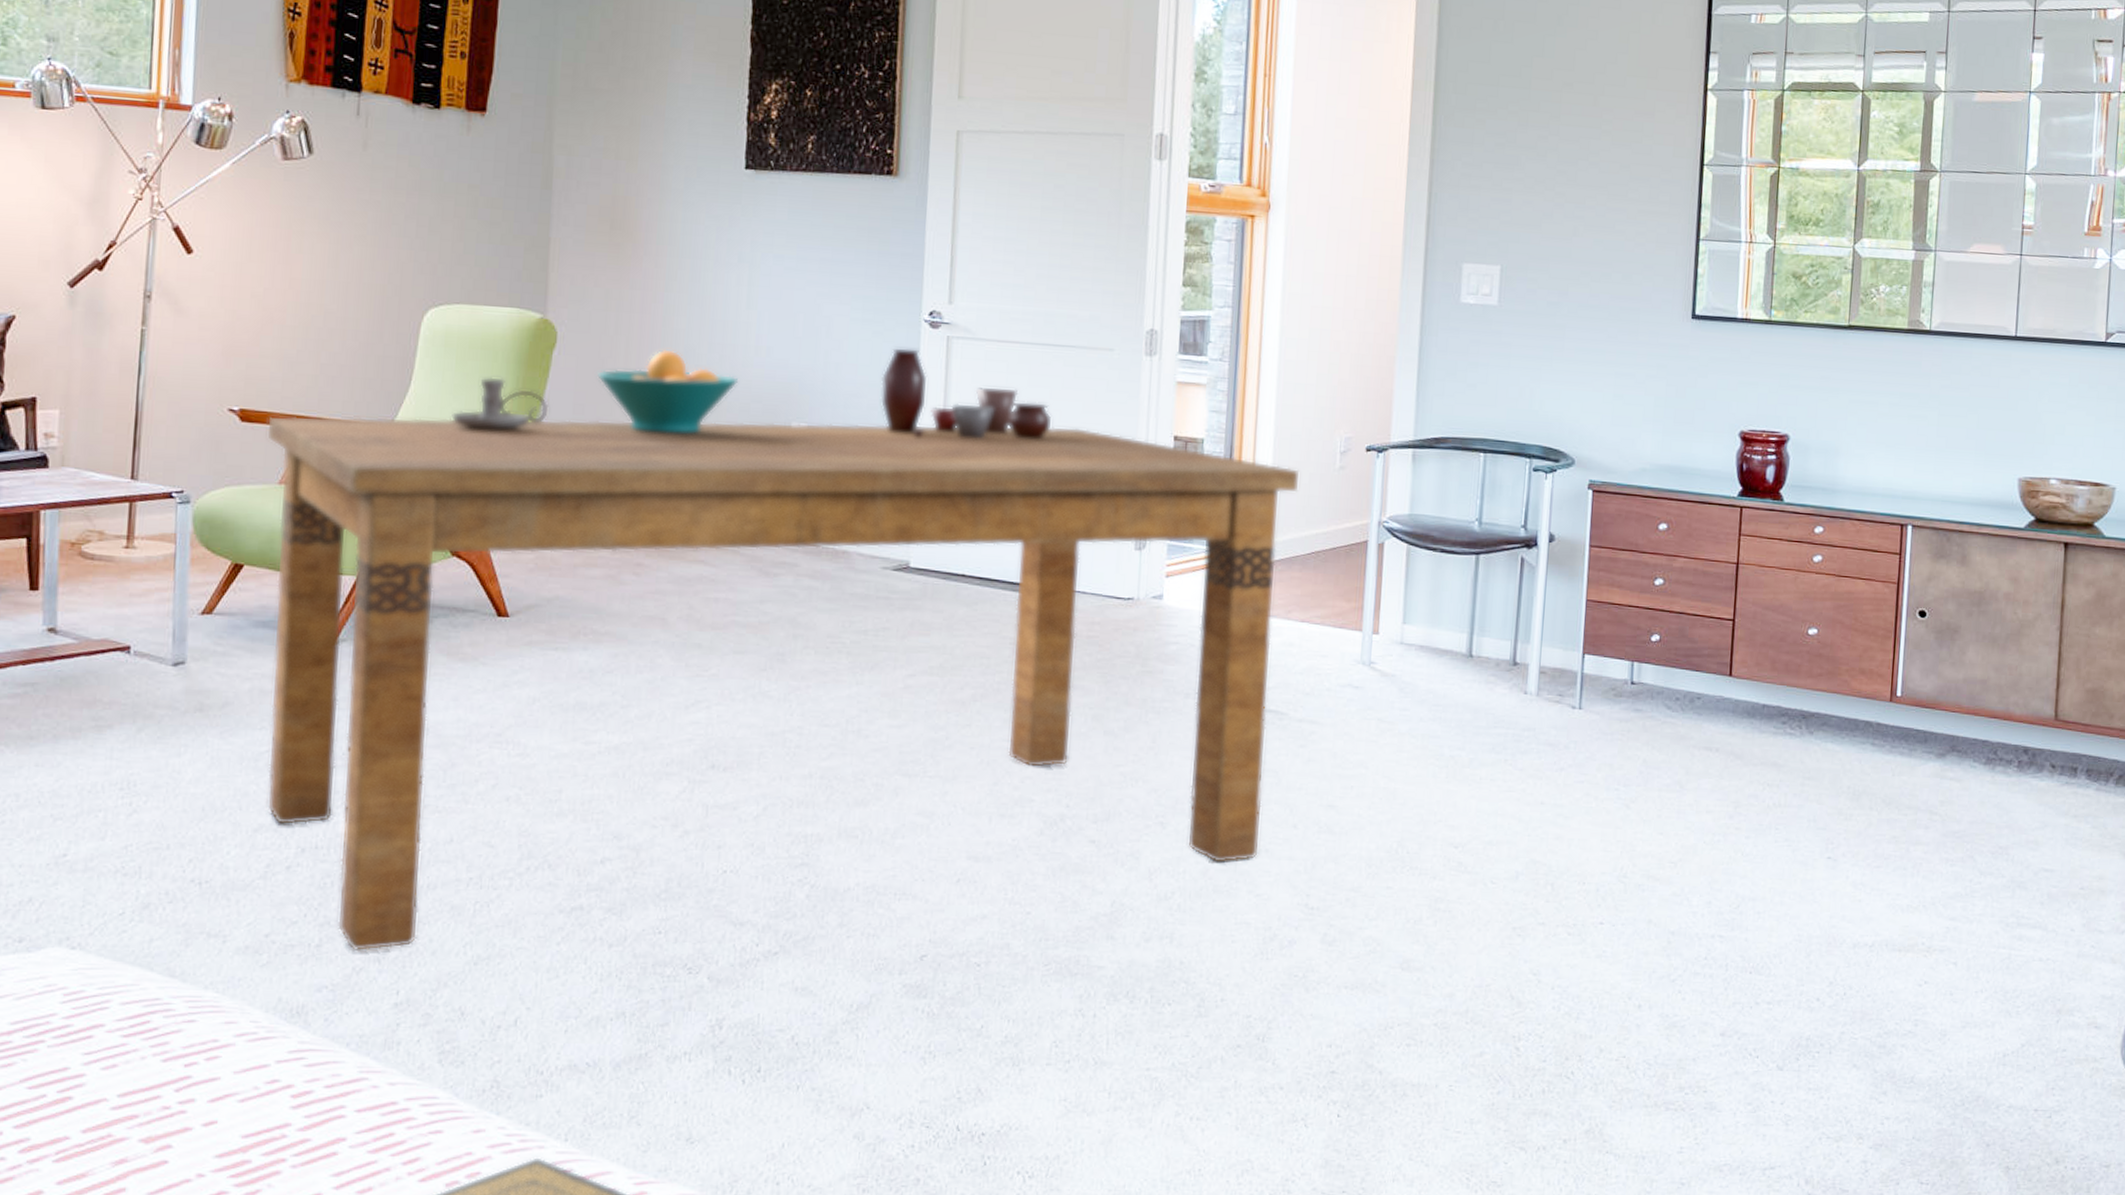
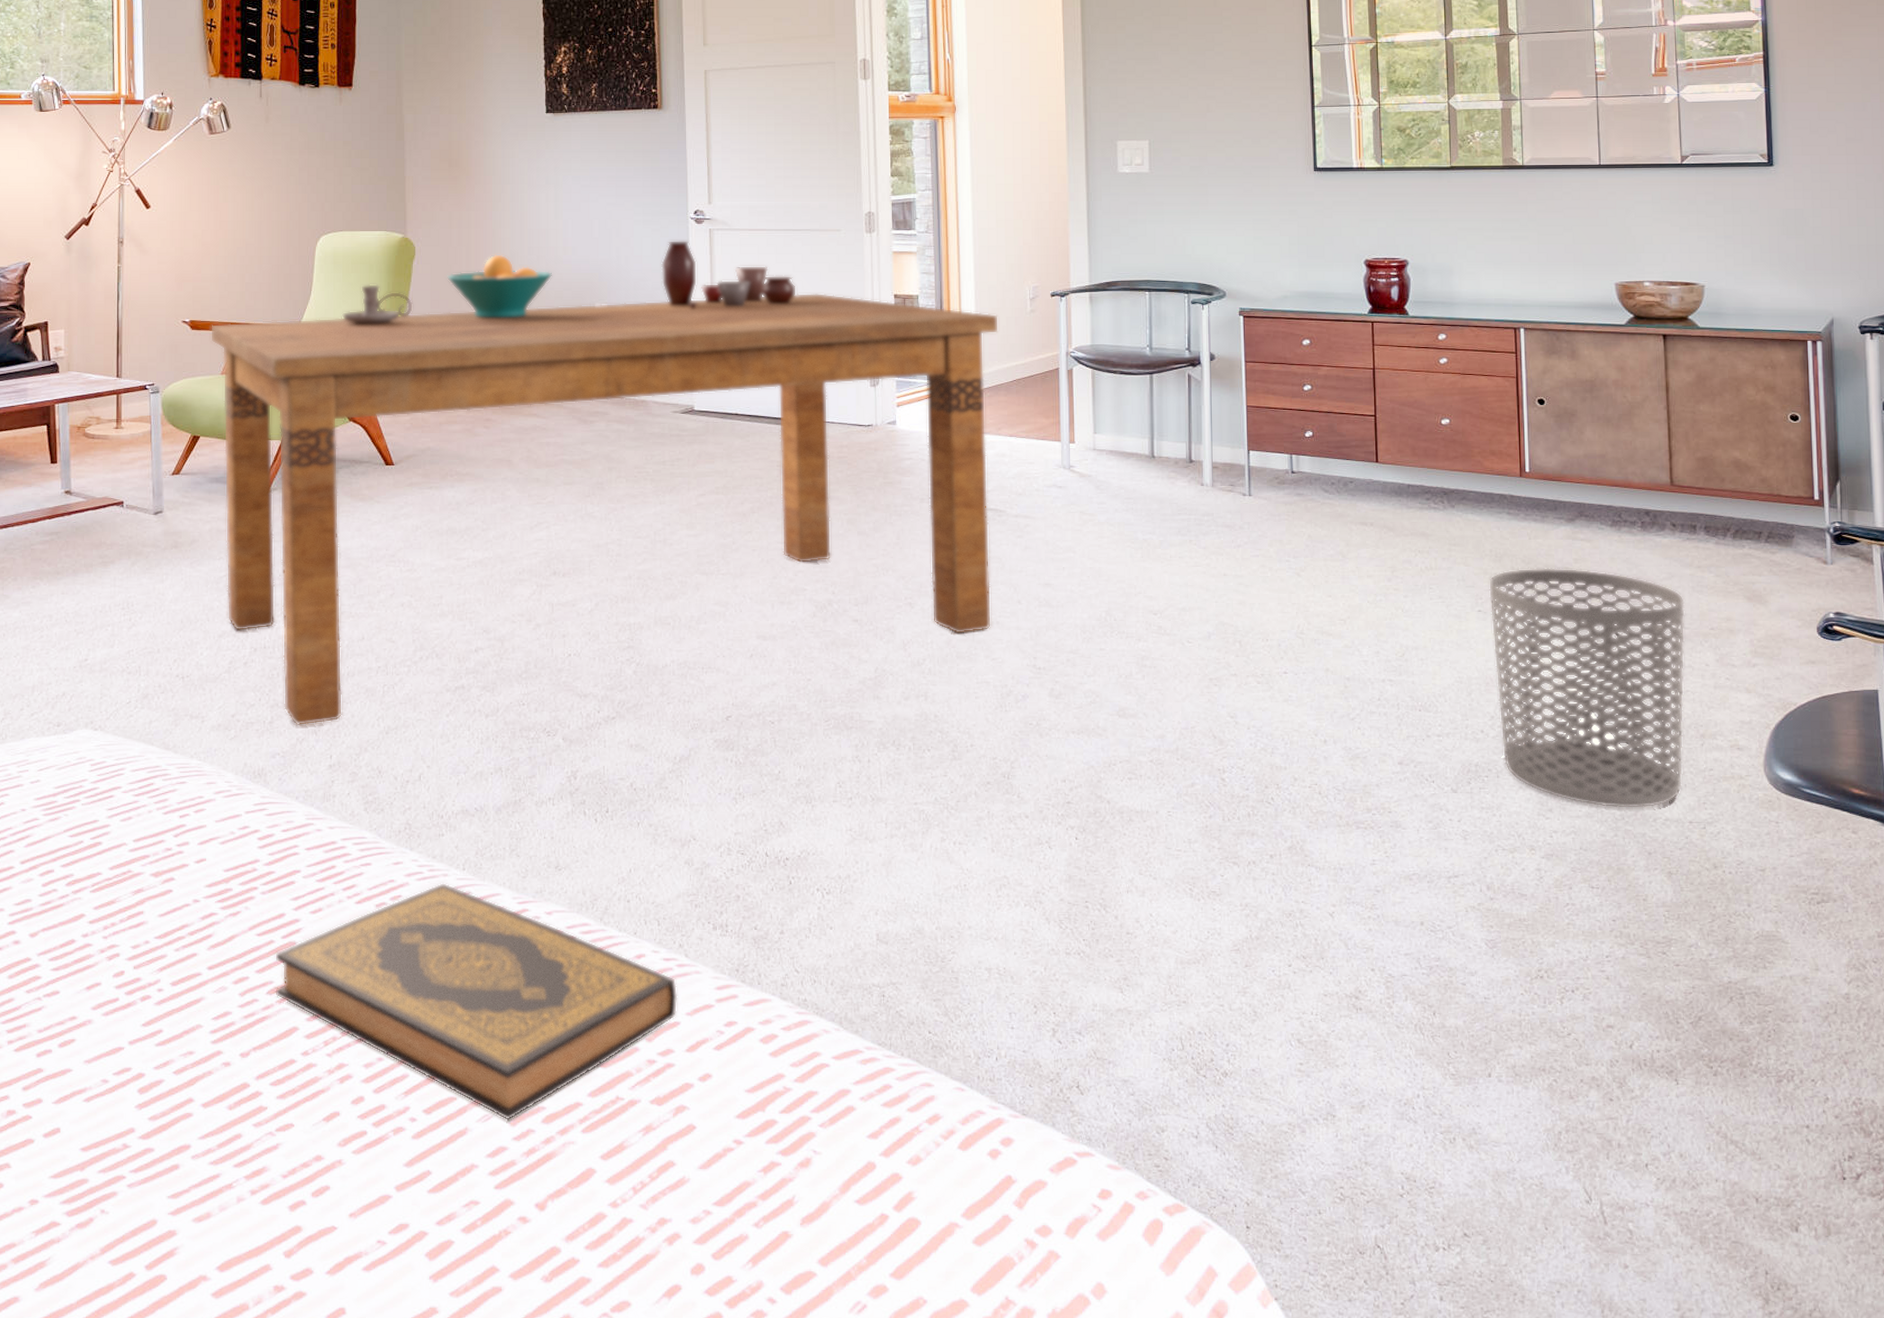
waste bin: none [1838,809,2056,1094] -> present [1488,568,1686,809]

